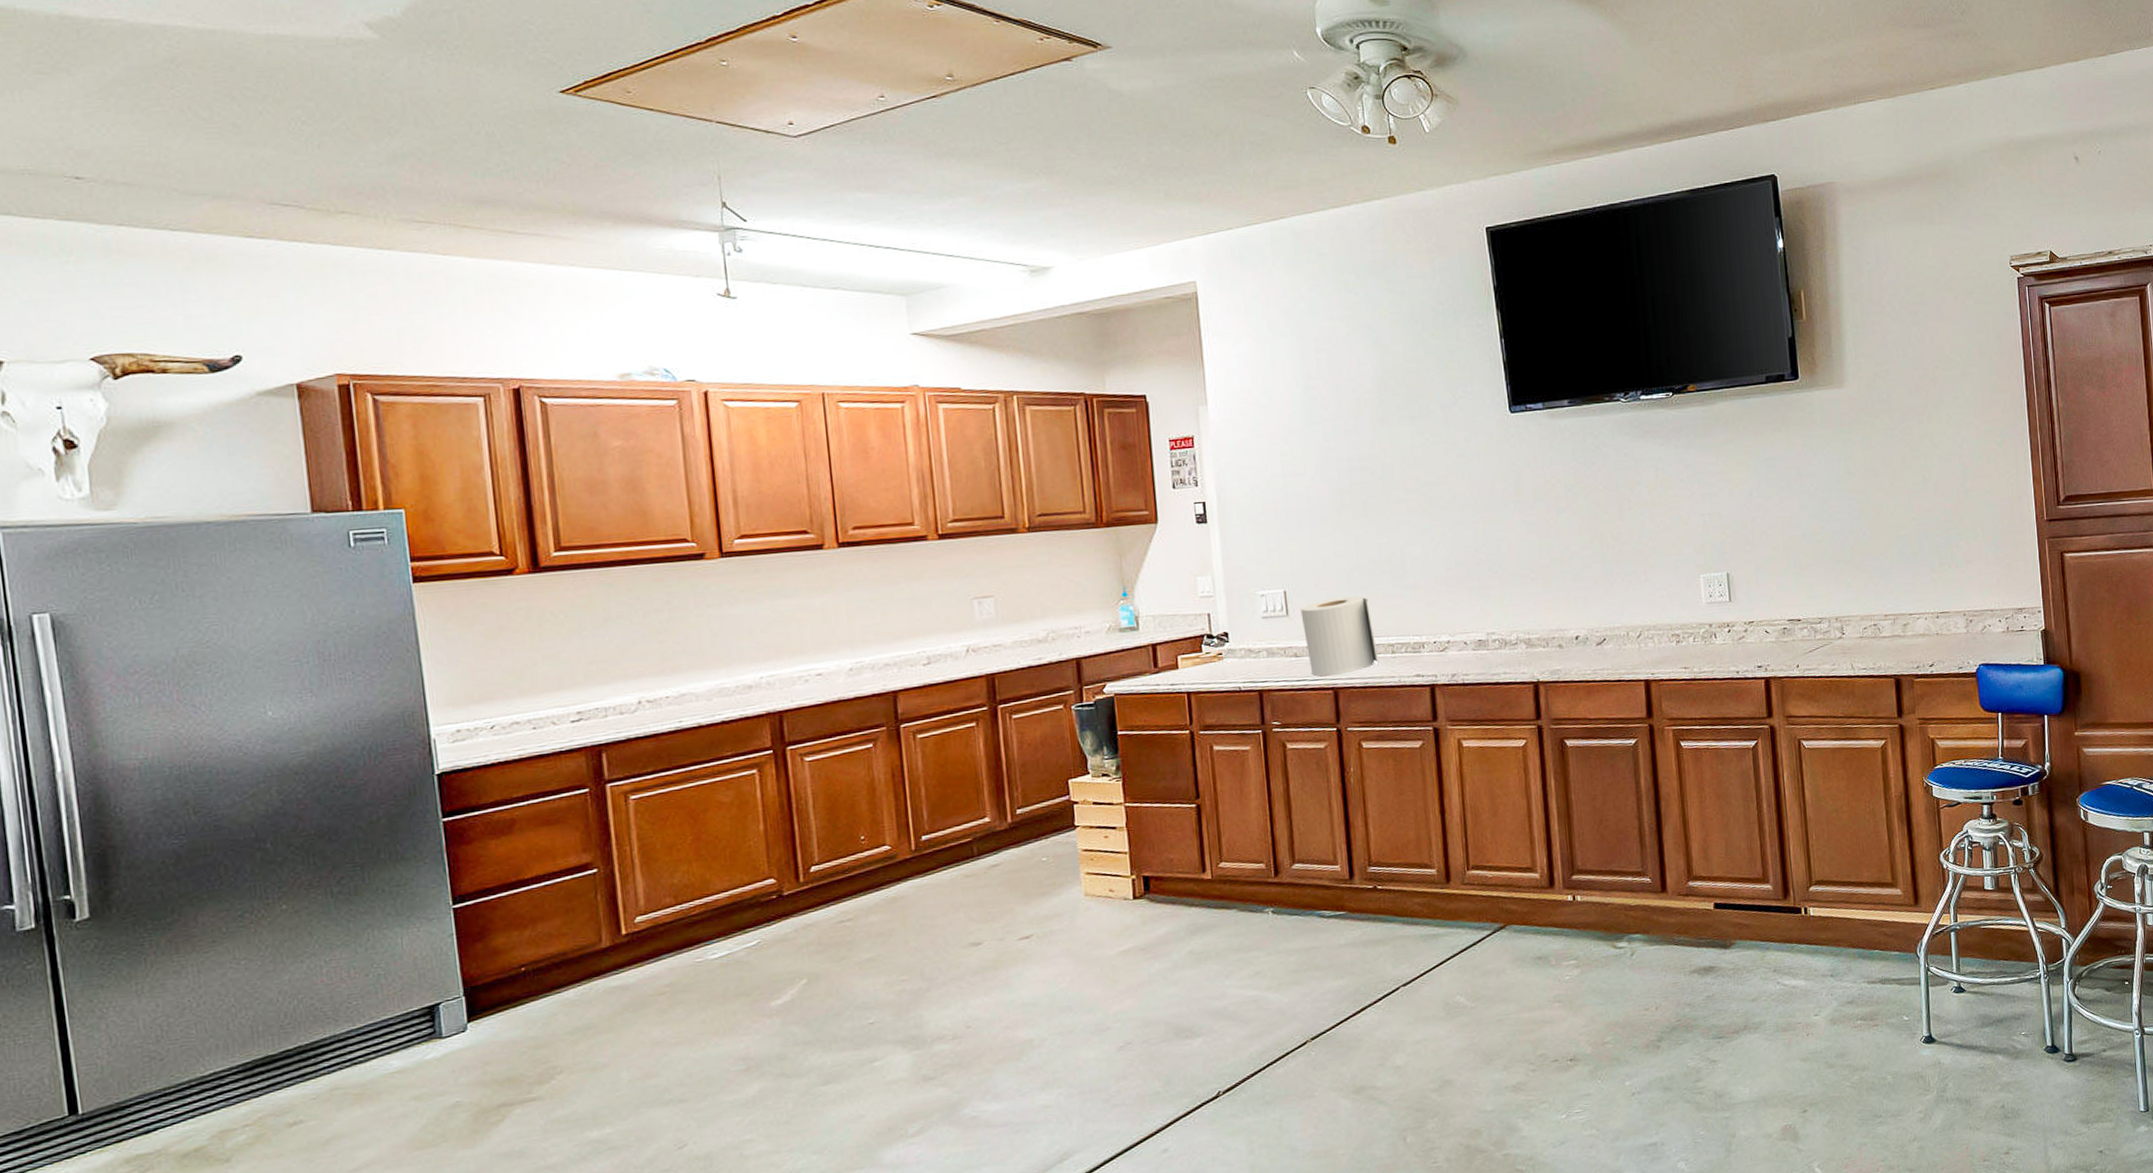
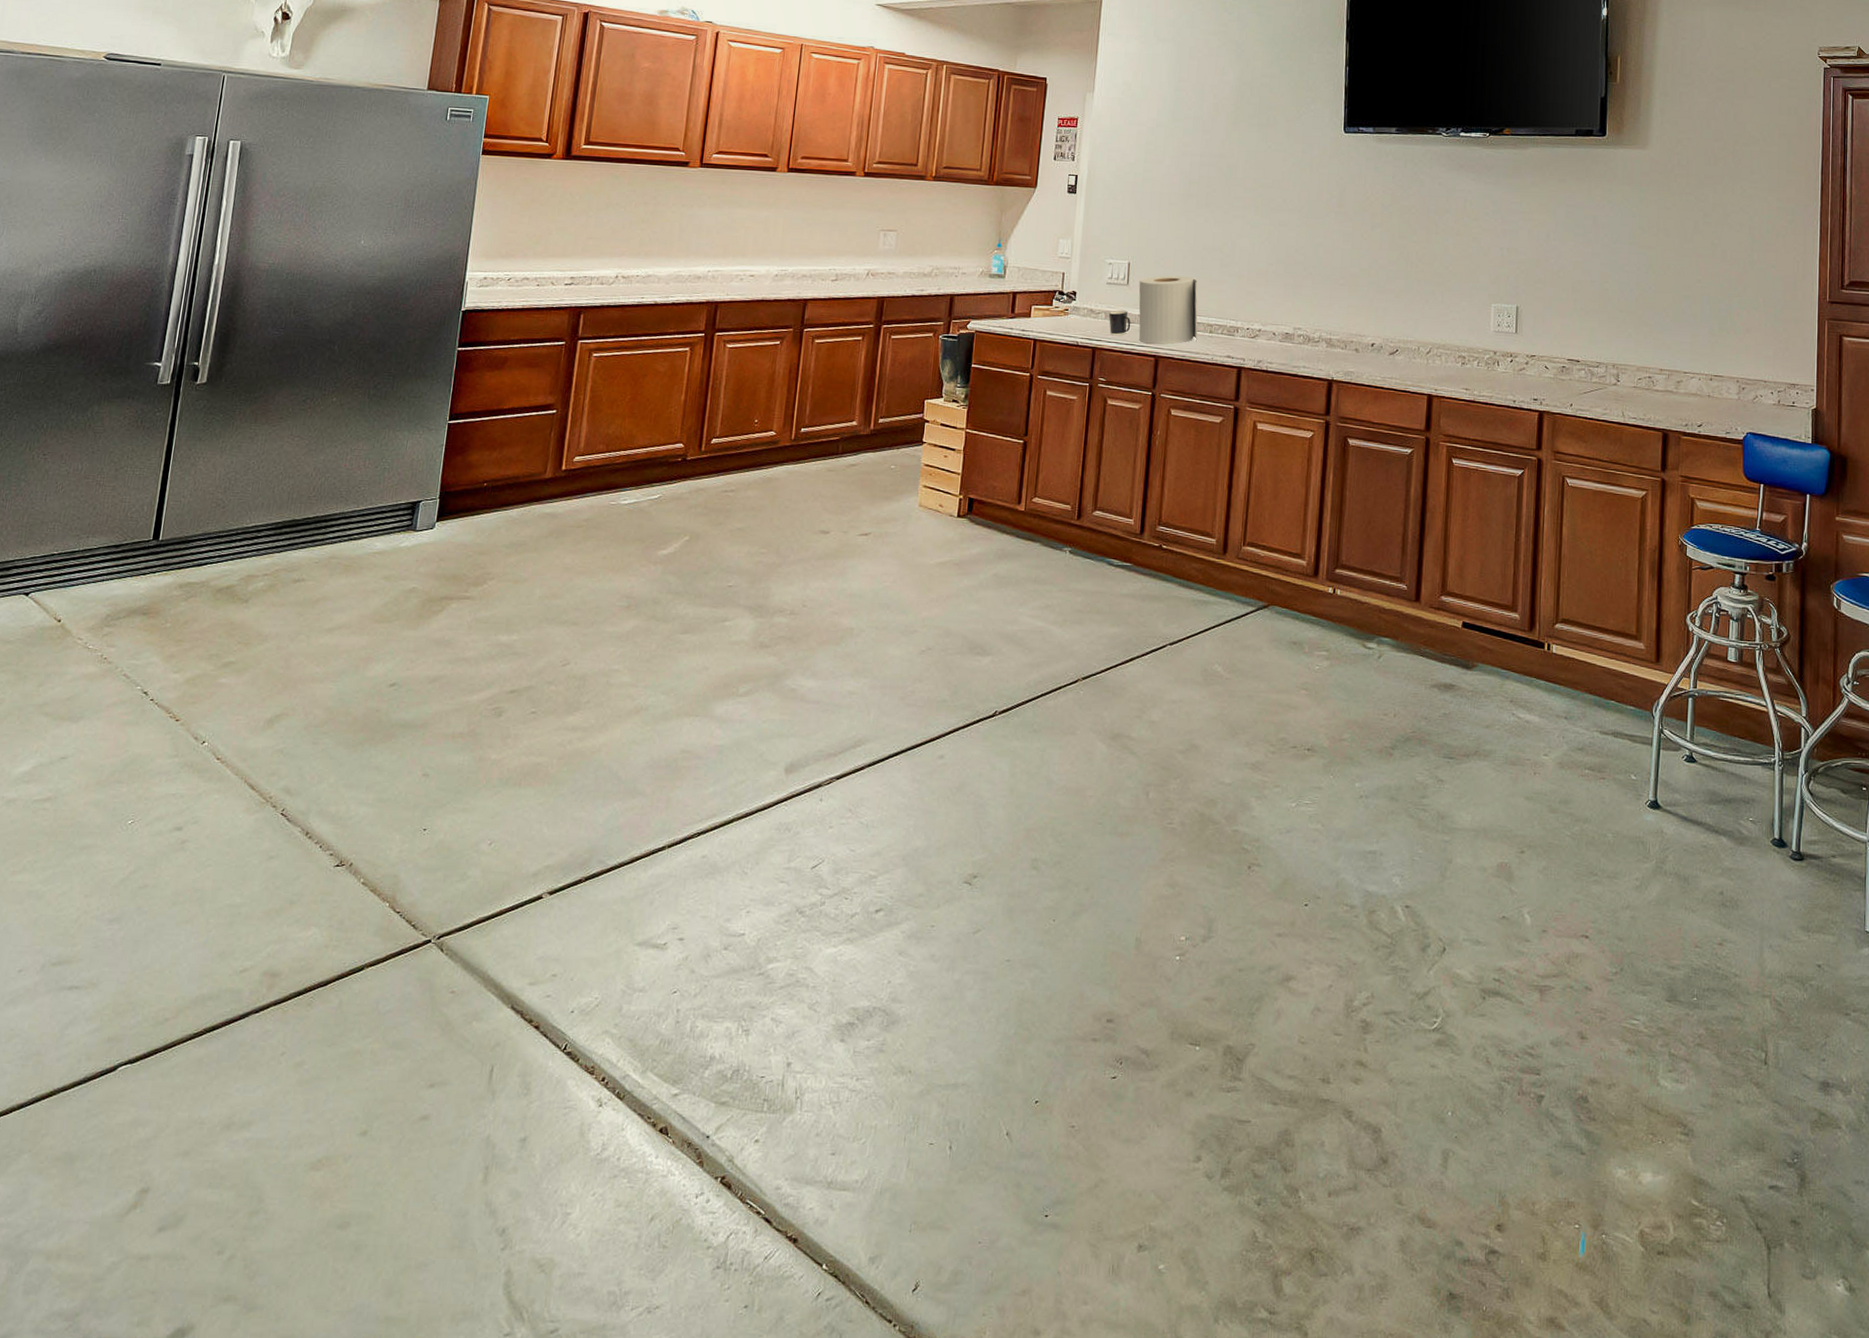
mug: none [1270,644,1300,674] -> present [1108,310,1131,336]

